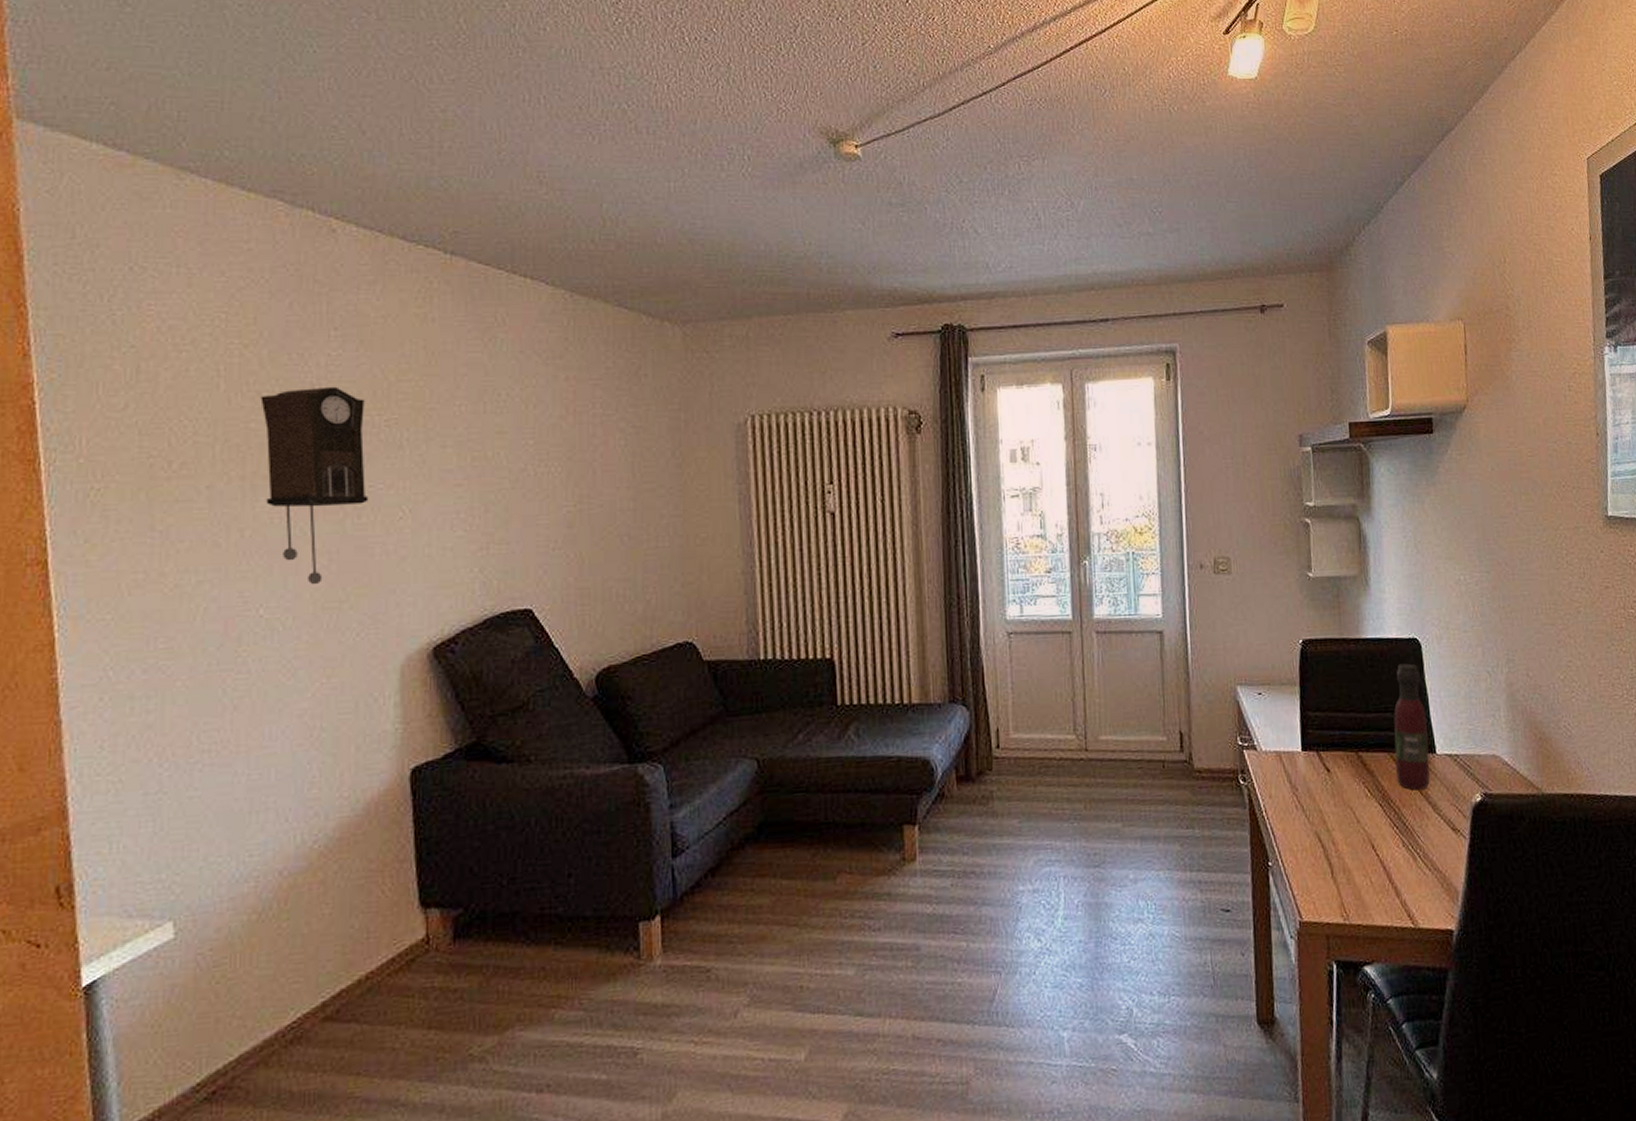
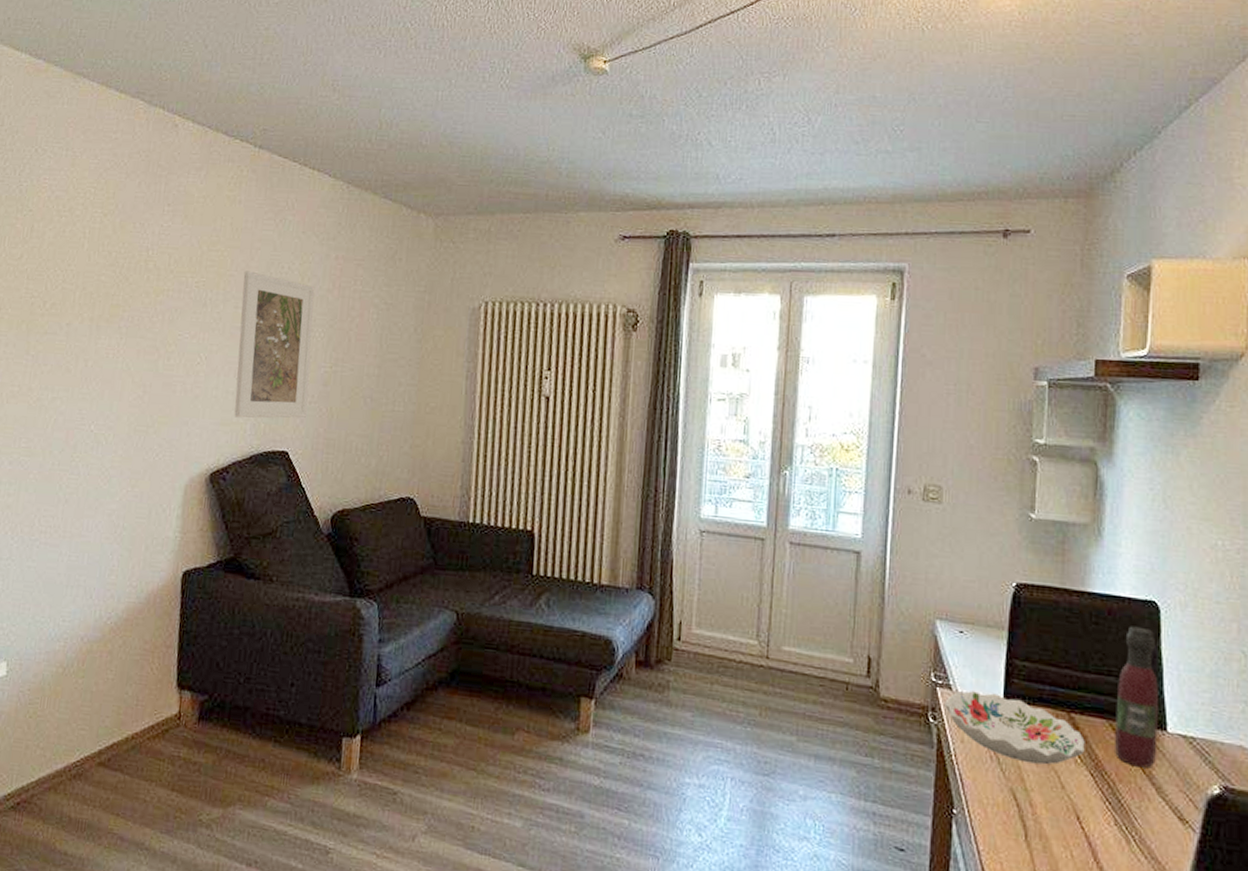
pendulum clock: present [260,386,369,585] -> none [105,251,183,411]
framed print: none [448,402,550,577] -> present [234,271,315,418]
decorative bowl: none [1252,746,1373,806] -> present [944,691,1085,765]

